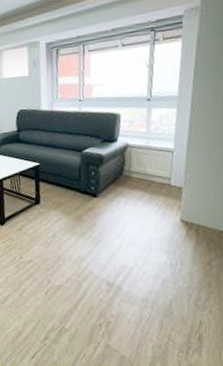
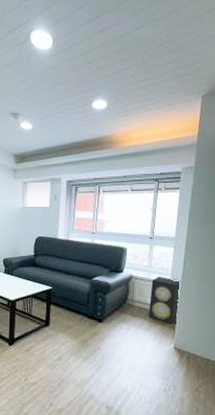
speaker: none [149,142,187,195] -> present [148,276,181,324]

